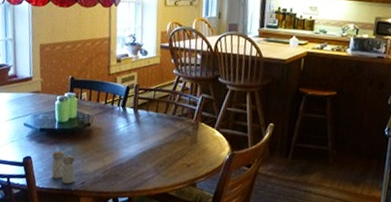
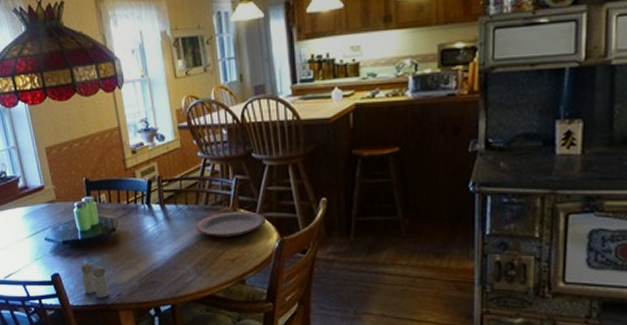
plate: none [161,123,223,145] -> present [195,211,267,237]

